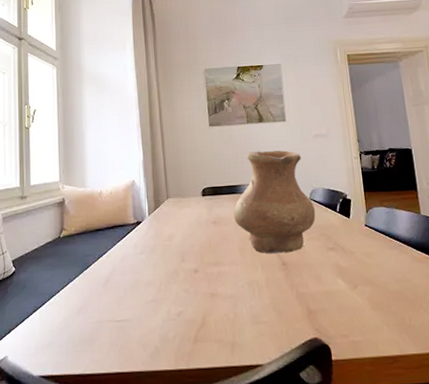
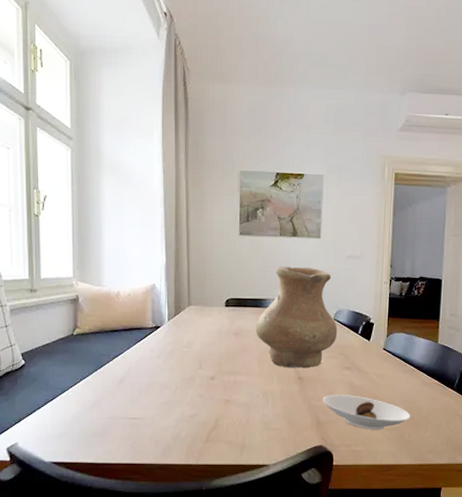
saucer: none [310,278,407,316] -> present [322,395,411,430]

